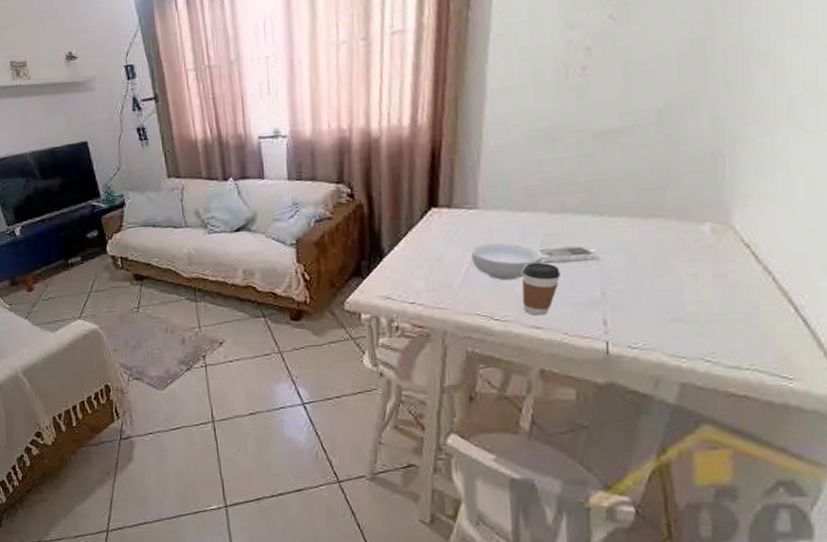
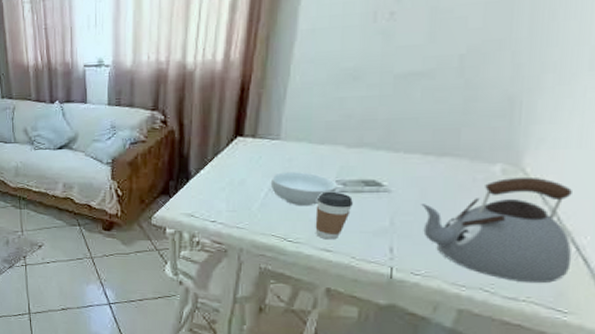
kettle: none [632,235,792,350] -> present [421,176,572,284]

